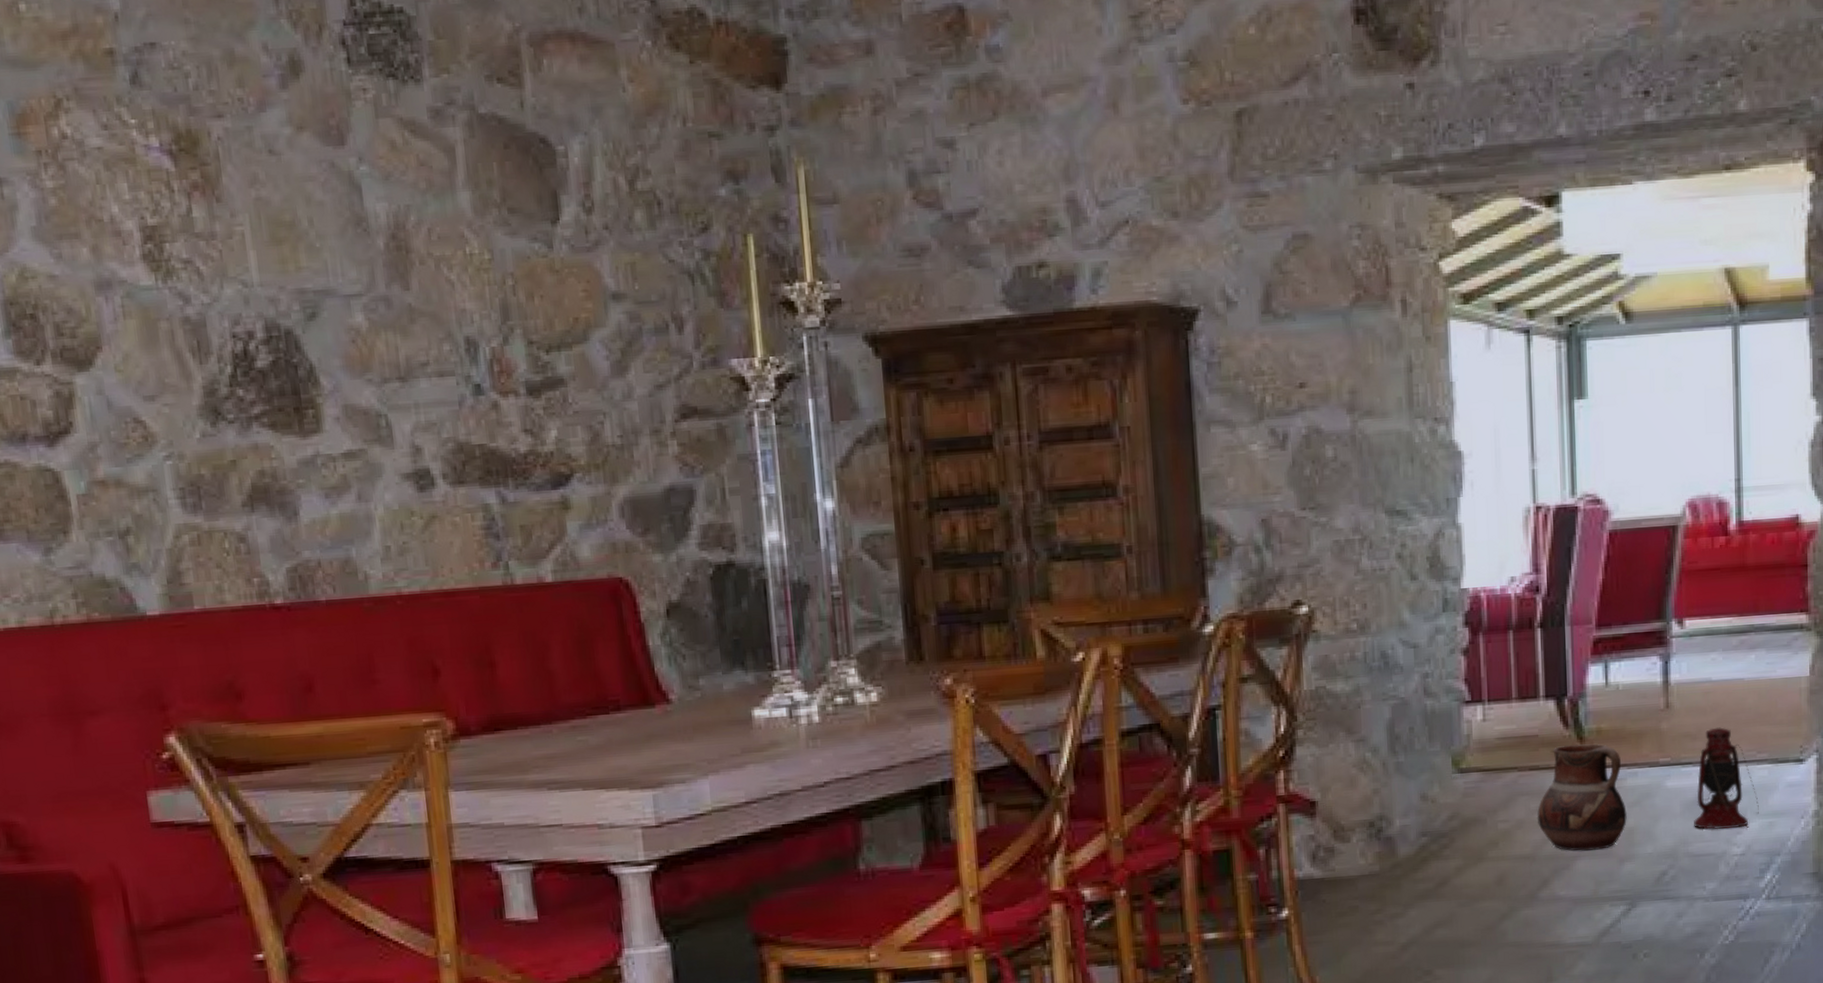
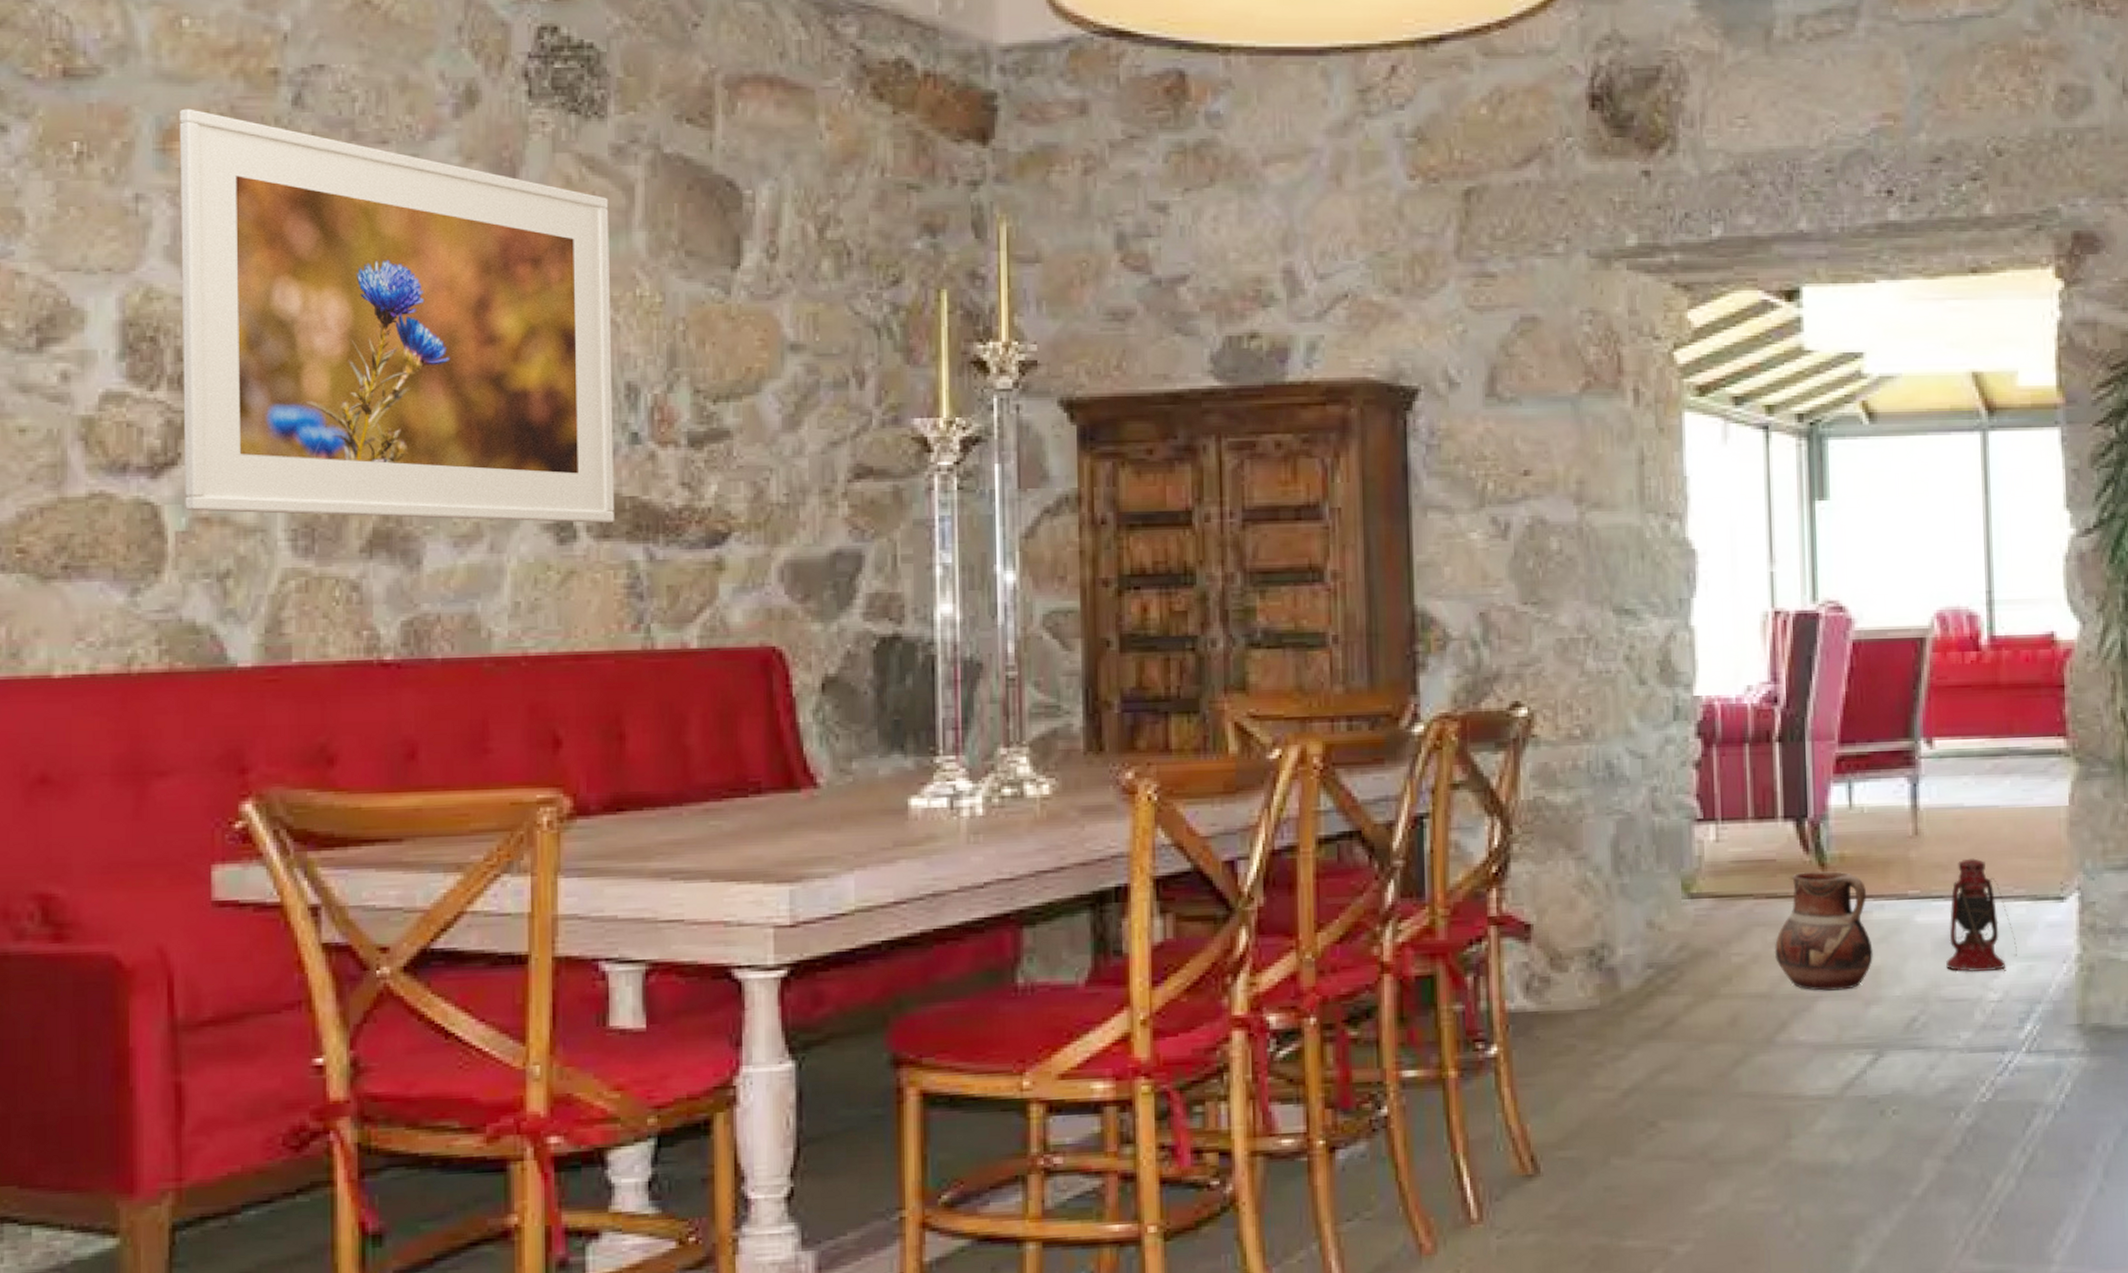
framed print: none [28,92,467,476] -> present [180,108,614,523]

